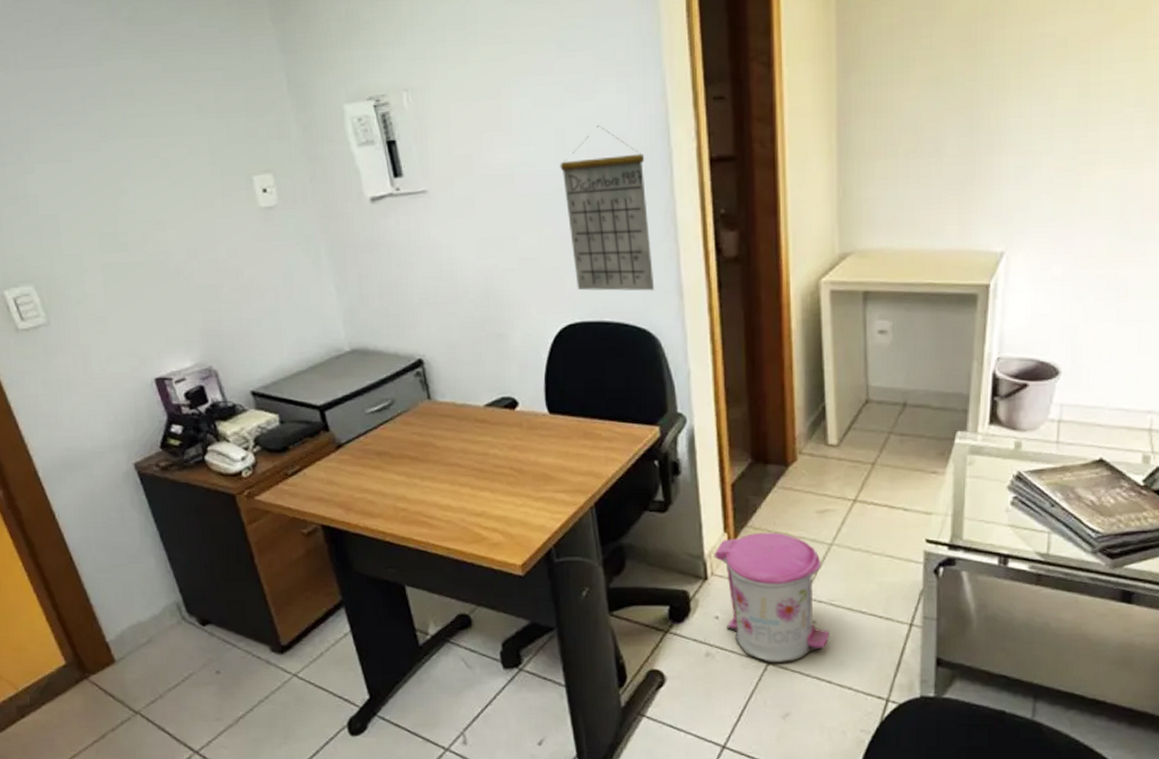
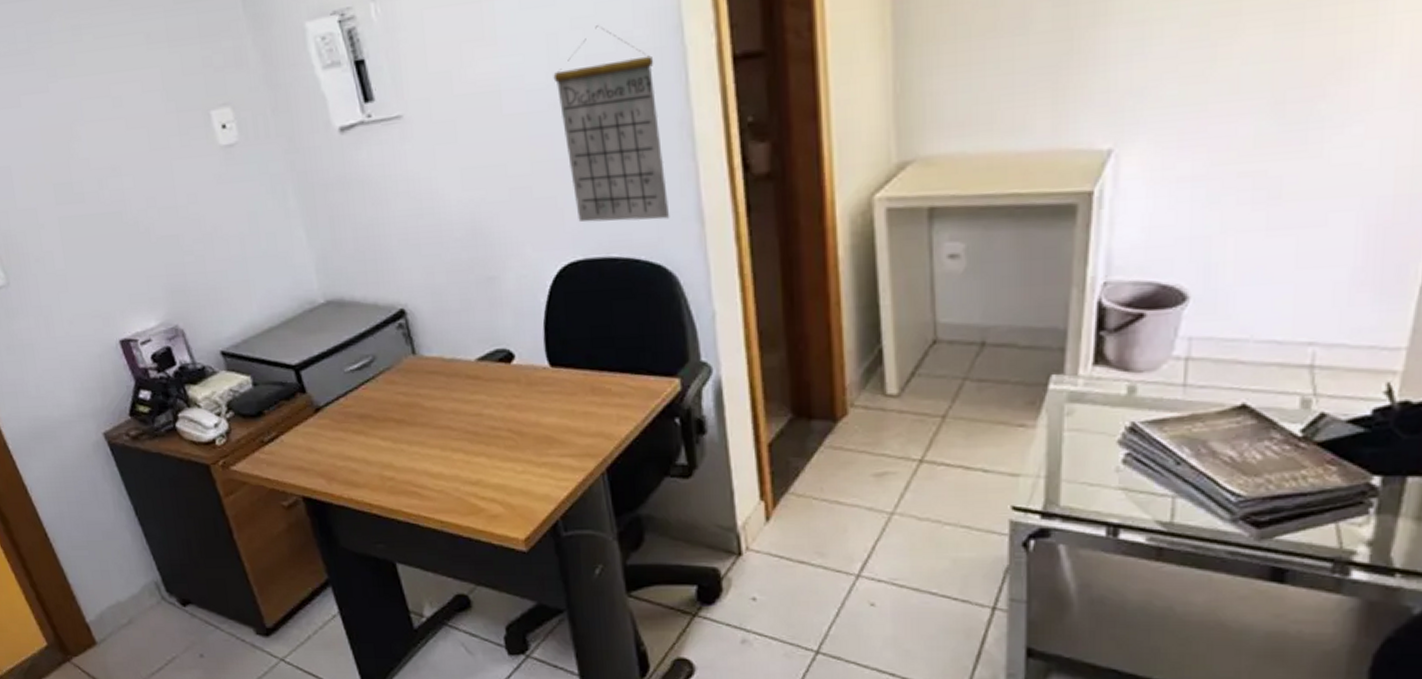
trash can: present [714,532,829,662] -> none [748,499,892,651]

